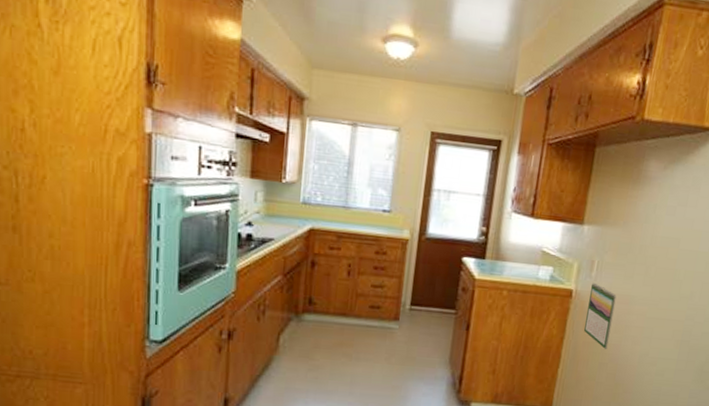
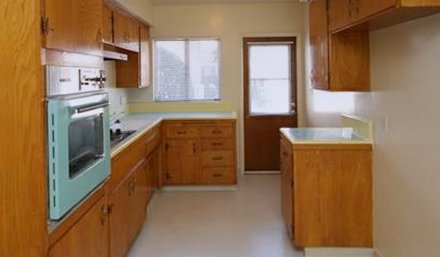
calendar: present [584,282,617,349] -> none [387,136,410,191]

